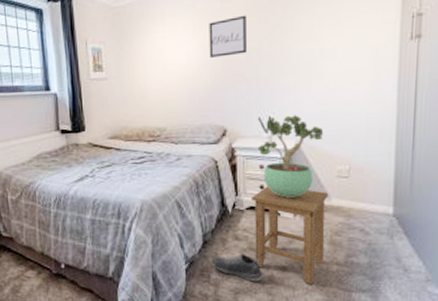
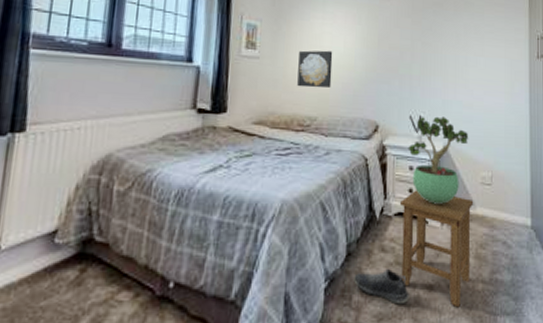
wall art: none [143,63,177,102] -> present [297,50,333,88]
wall art: present [209,15,246,58] -> none [366,15,402,52]

